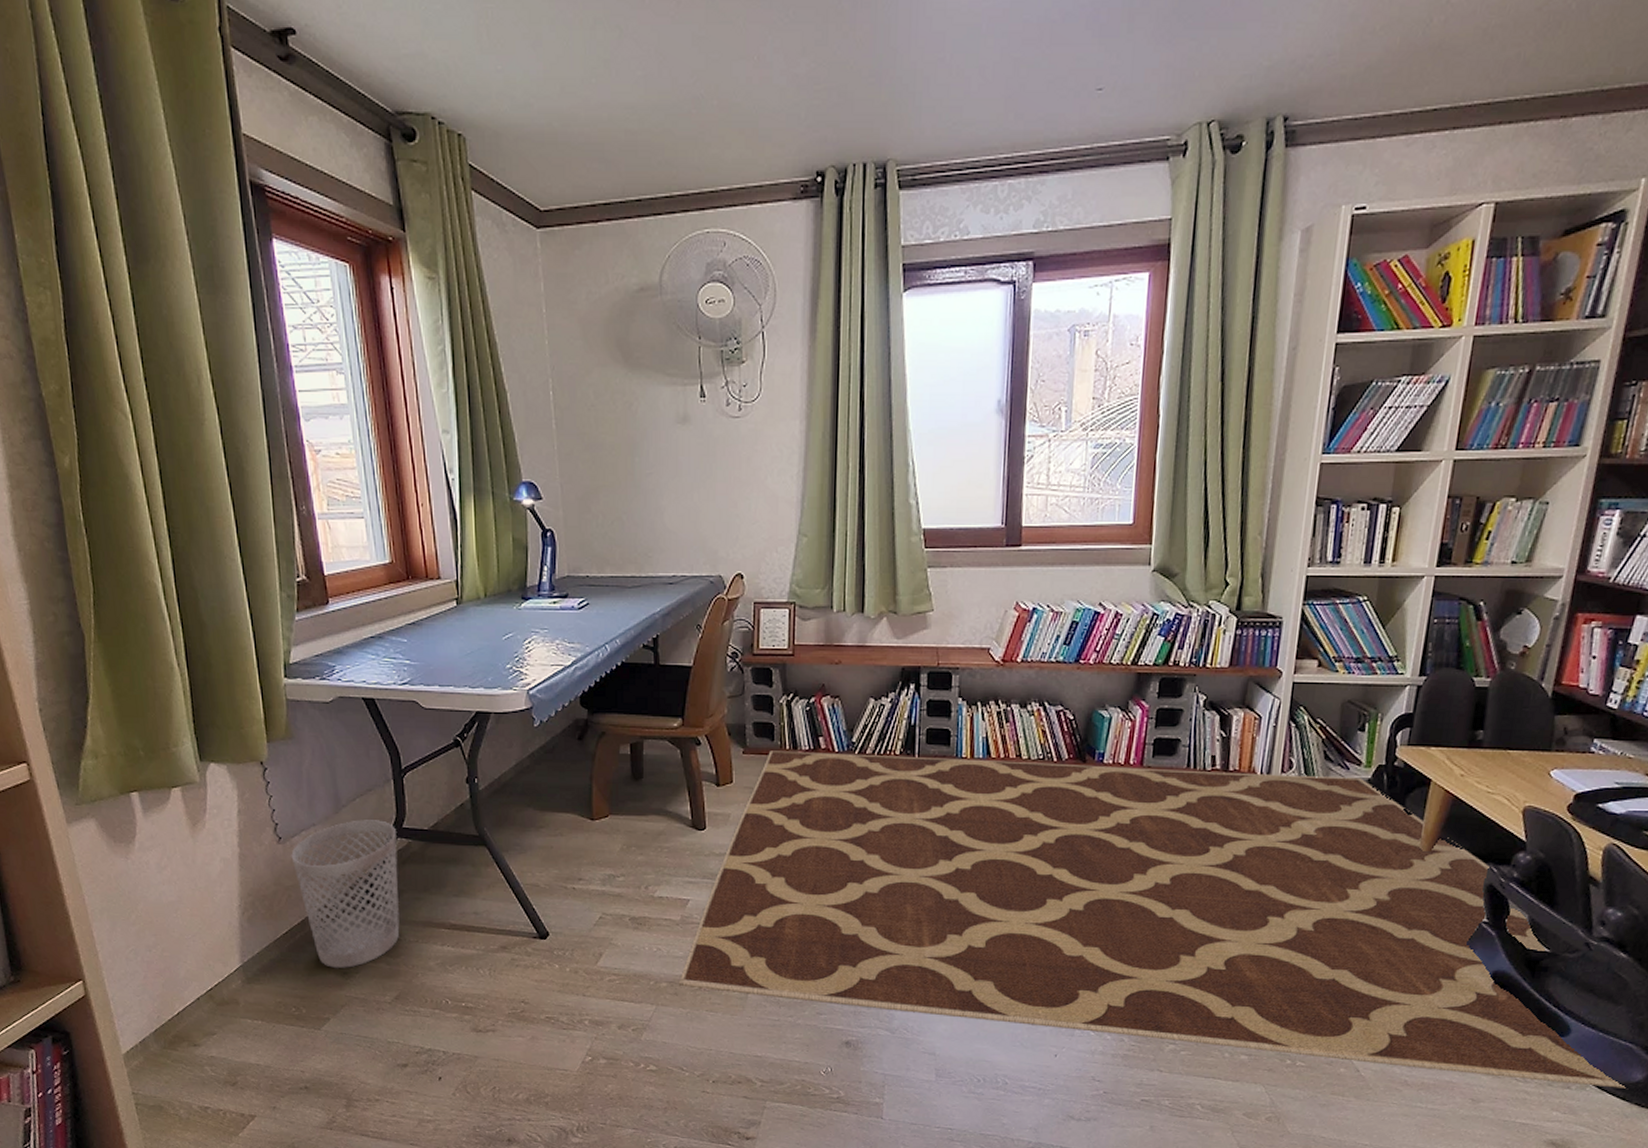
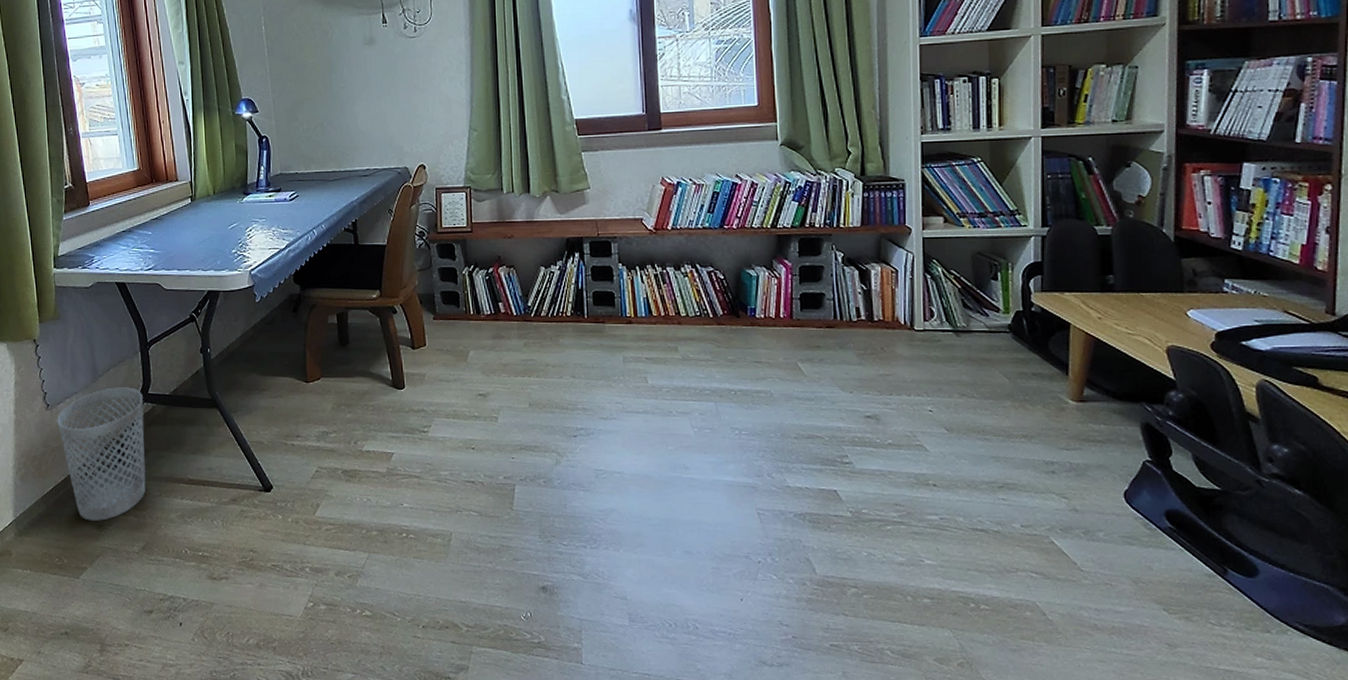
rug: present [678,751,1626,1088] -> none [387,316,1330,632]

